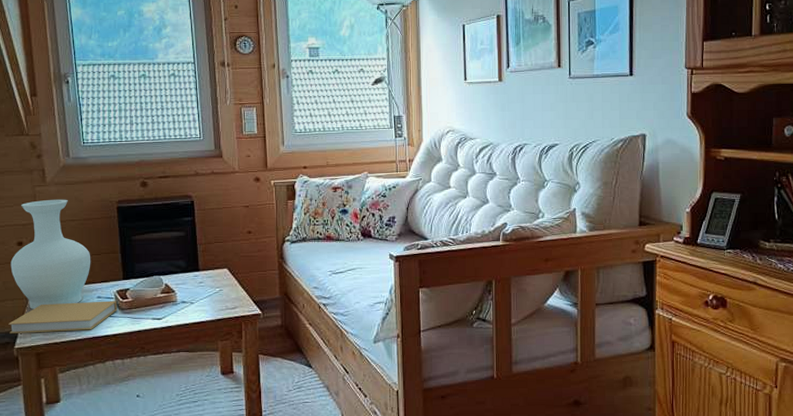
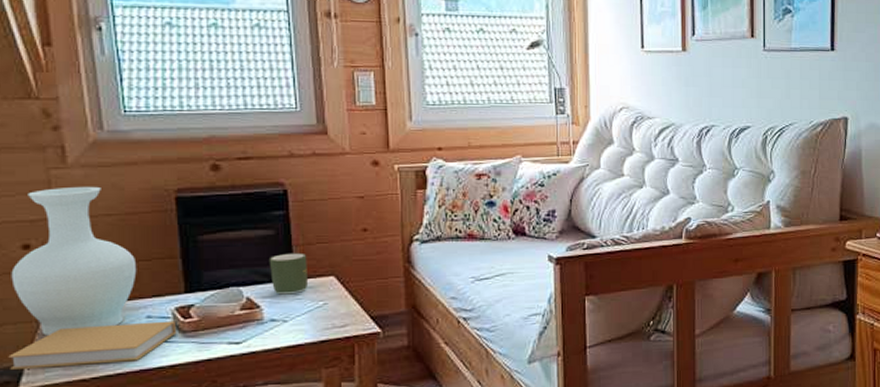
mug: none [181,250,209,282] -> present [269,252,309,295]

